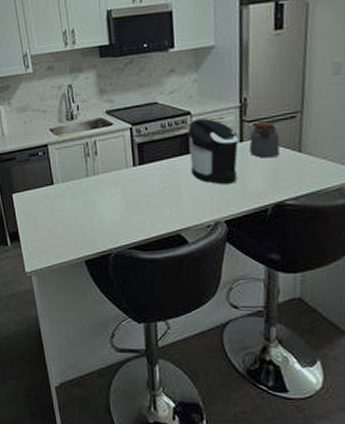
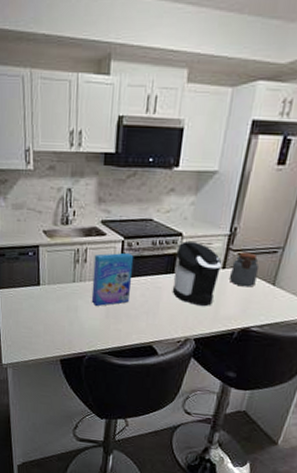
cereal box: none [104,139,147,198] -> present [91,252,134,306]

